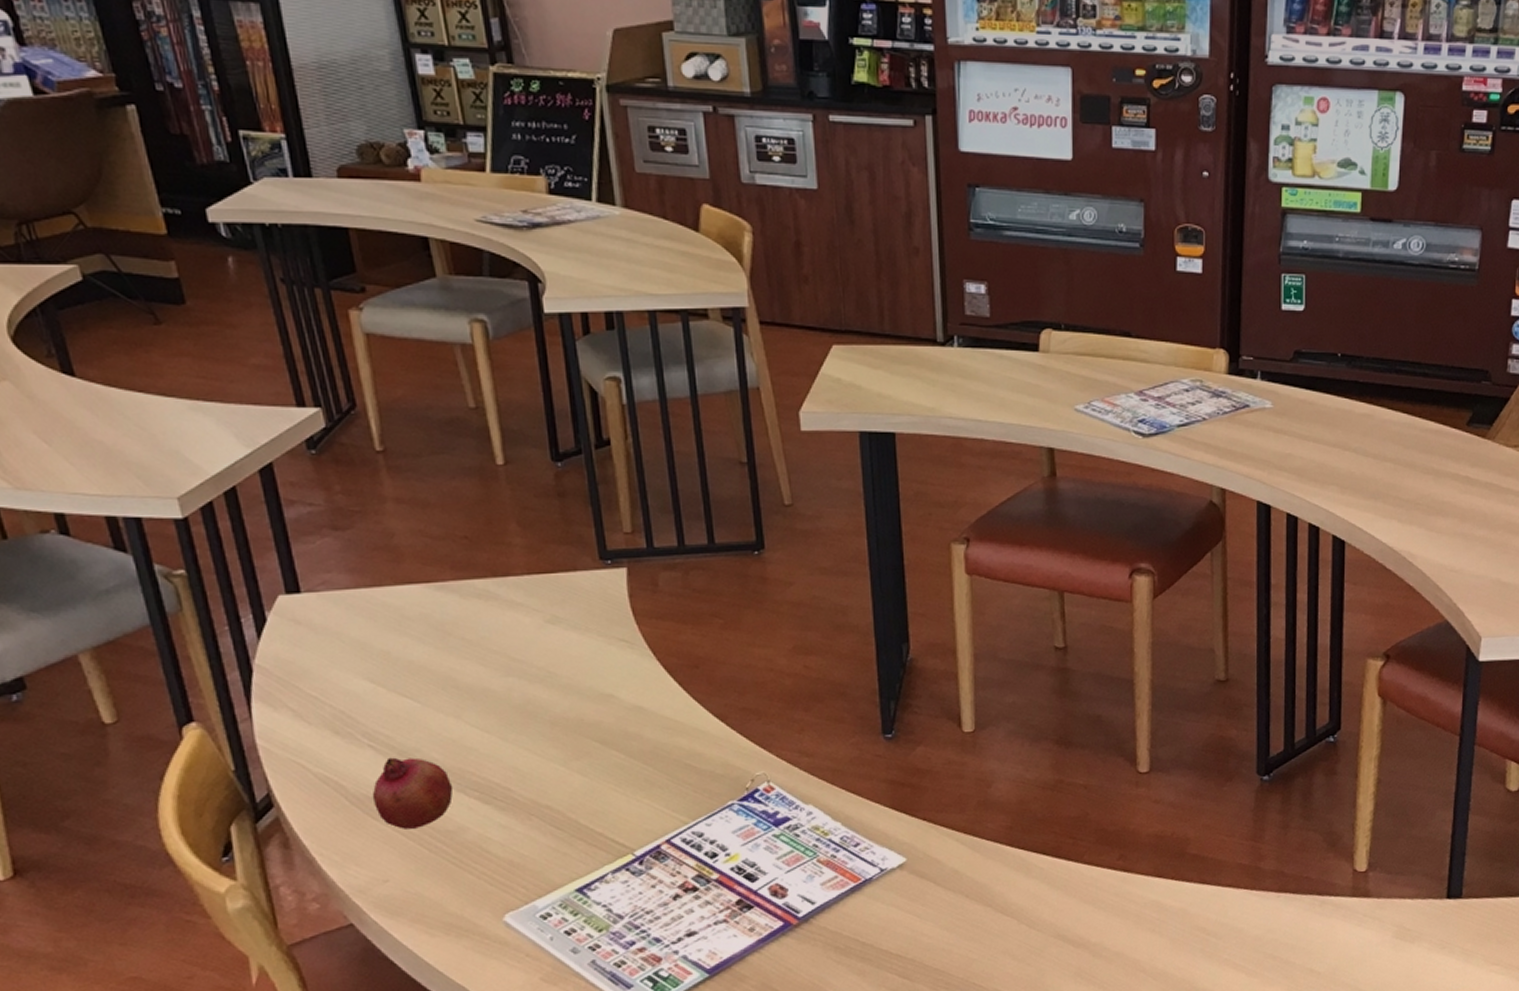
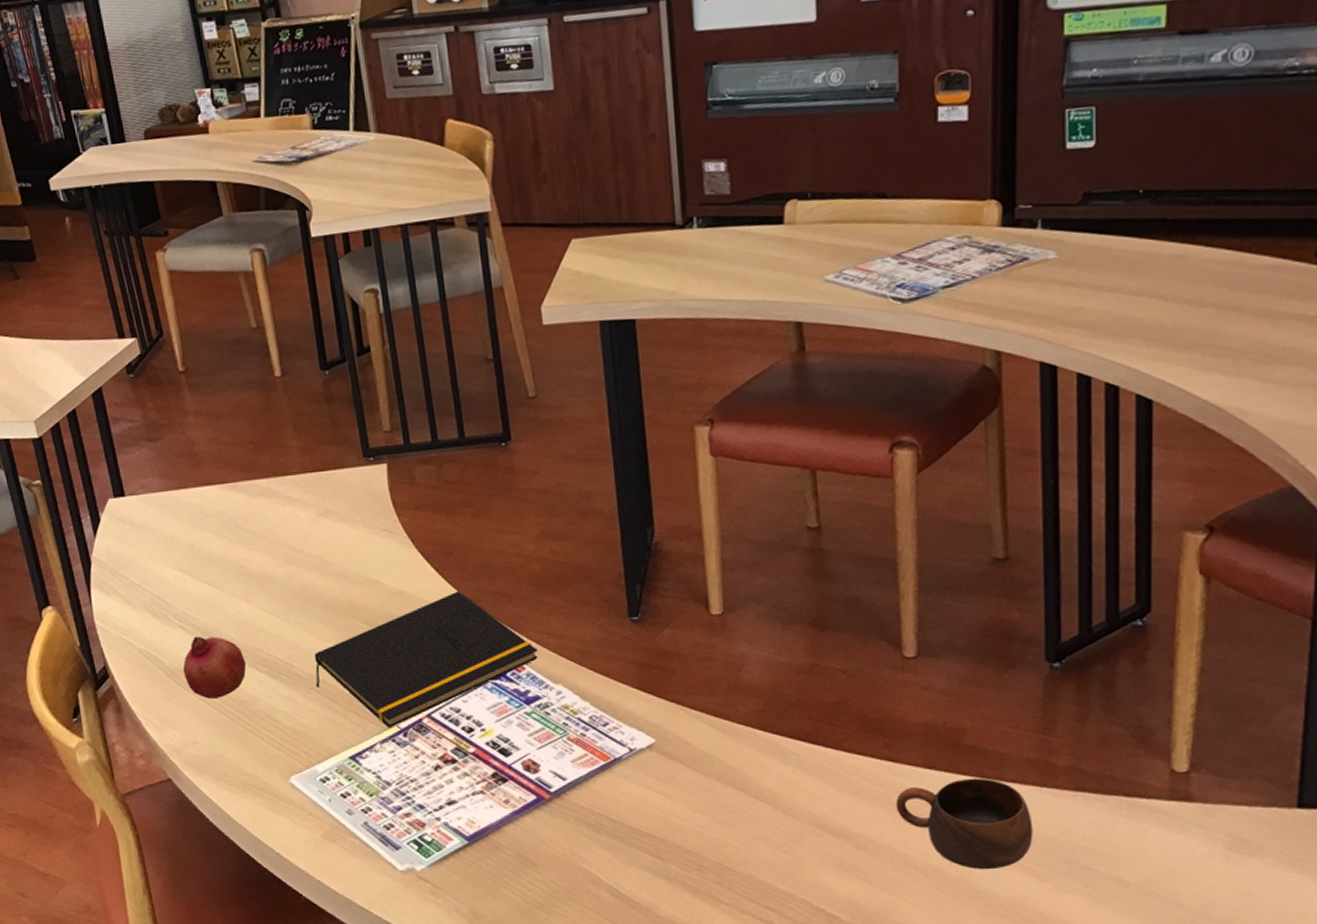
notepad: none [536,706,788,857] -> present [314,590,538,729]
cup: none [1128,884,1244,970] -> present [895,778,1033,870]

